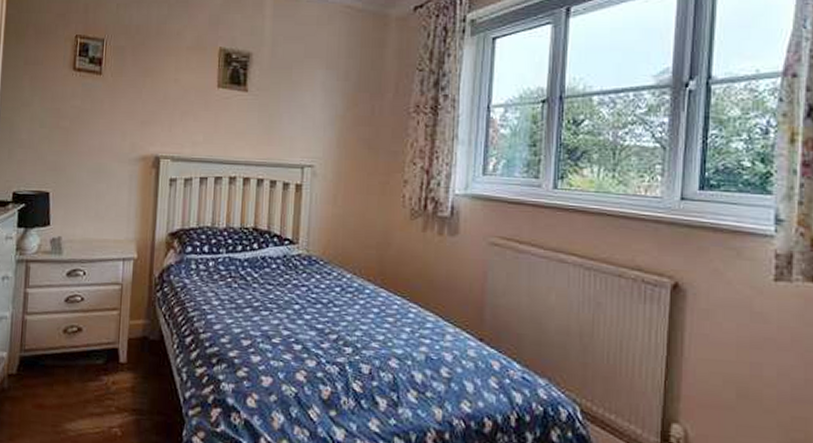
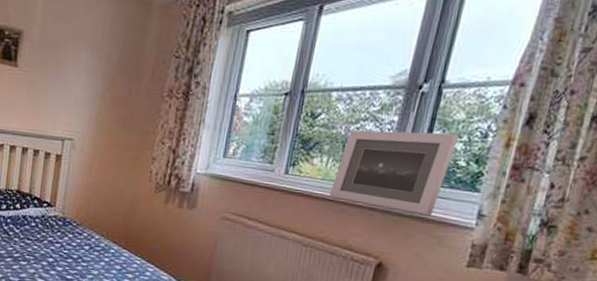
picture frame: none [607,132,737,226] -> present [329,130,459,217]

